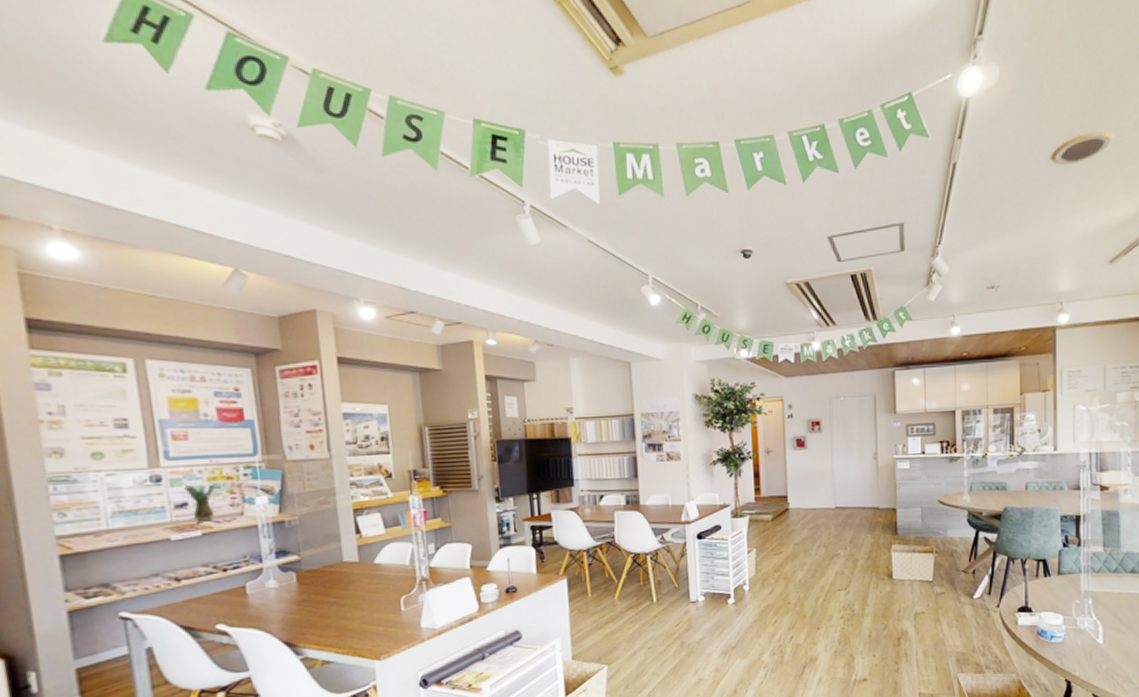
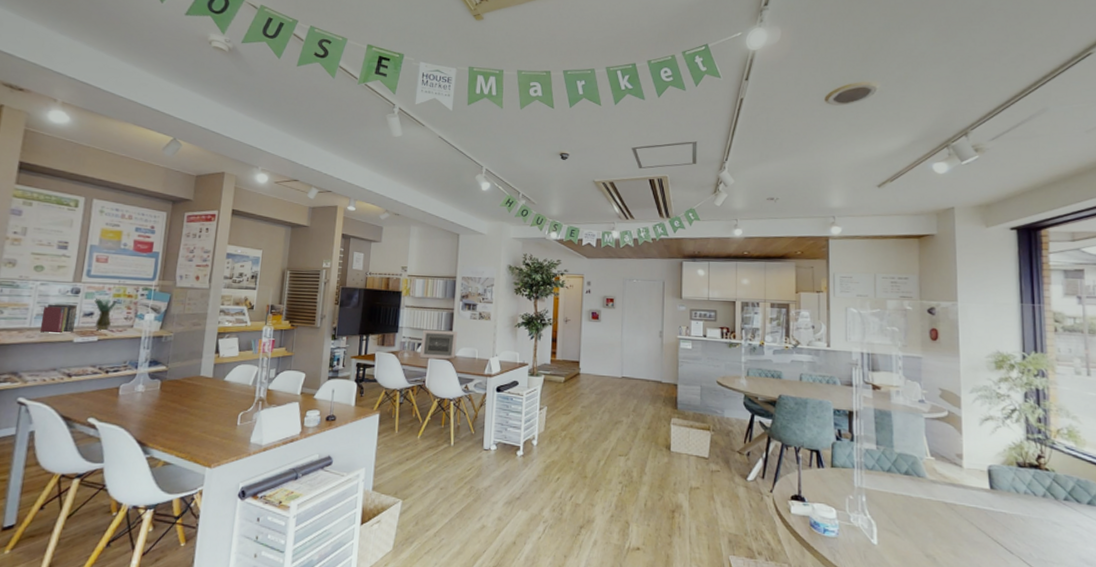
books: none [118,496,167,533] -> present [39,304,77,333]
picture frame: none [602,477,646,513] -> present [419,329,458,360]

